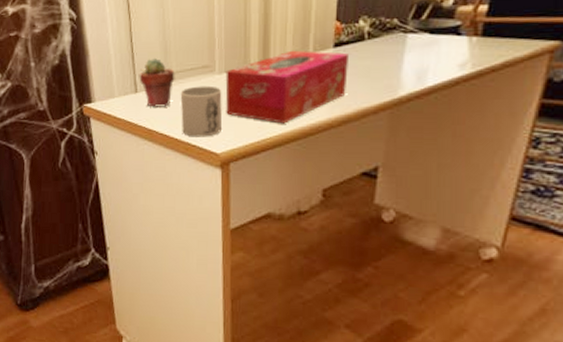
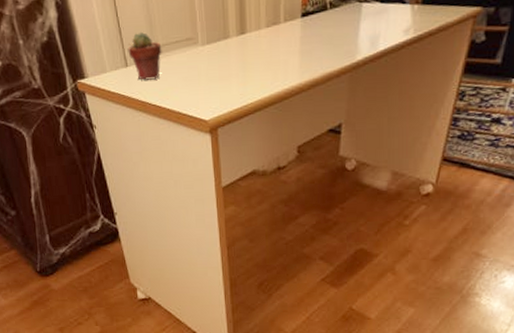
mug: present [180,85,223,137] -> none [168,57,209,107]
tissue box: present [225,50,348,124] -> none [208,21,314,90]

